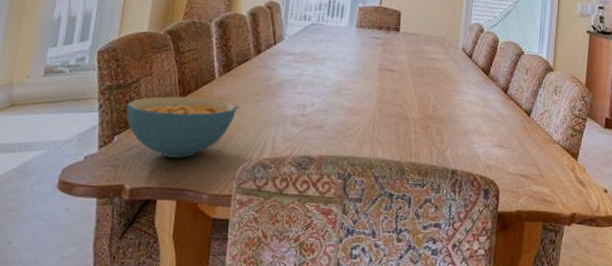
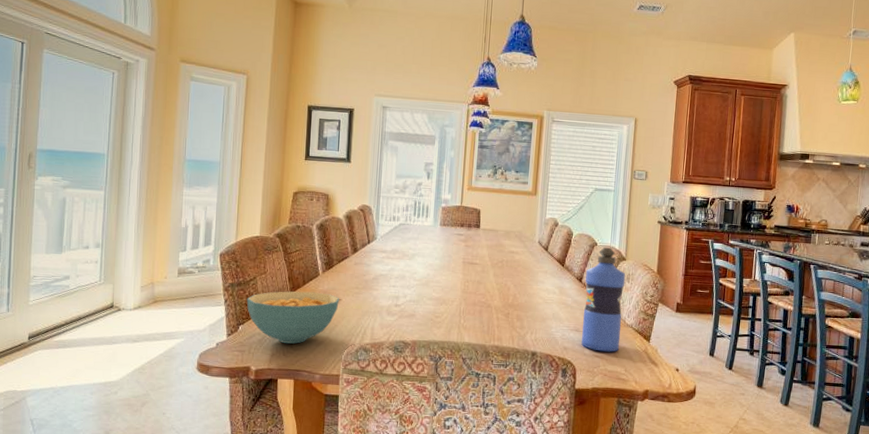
water bottle: none [505,57,554,171] -> present [581,247,626,352]

